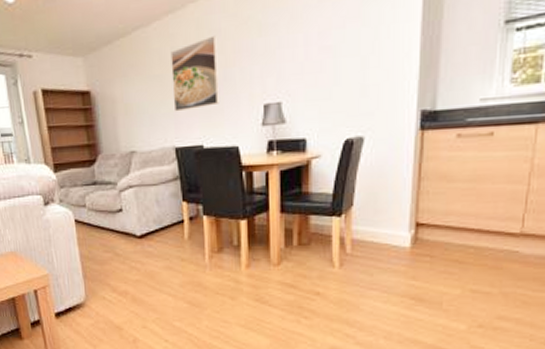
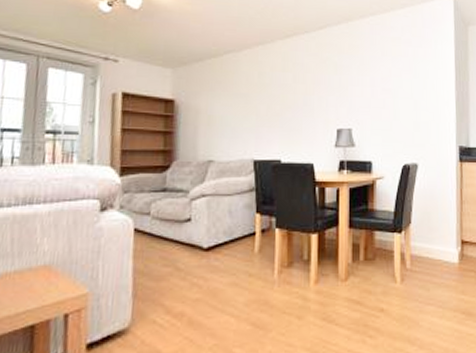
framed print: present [170,35,219,112] -> none [256,68,300,128]

